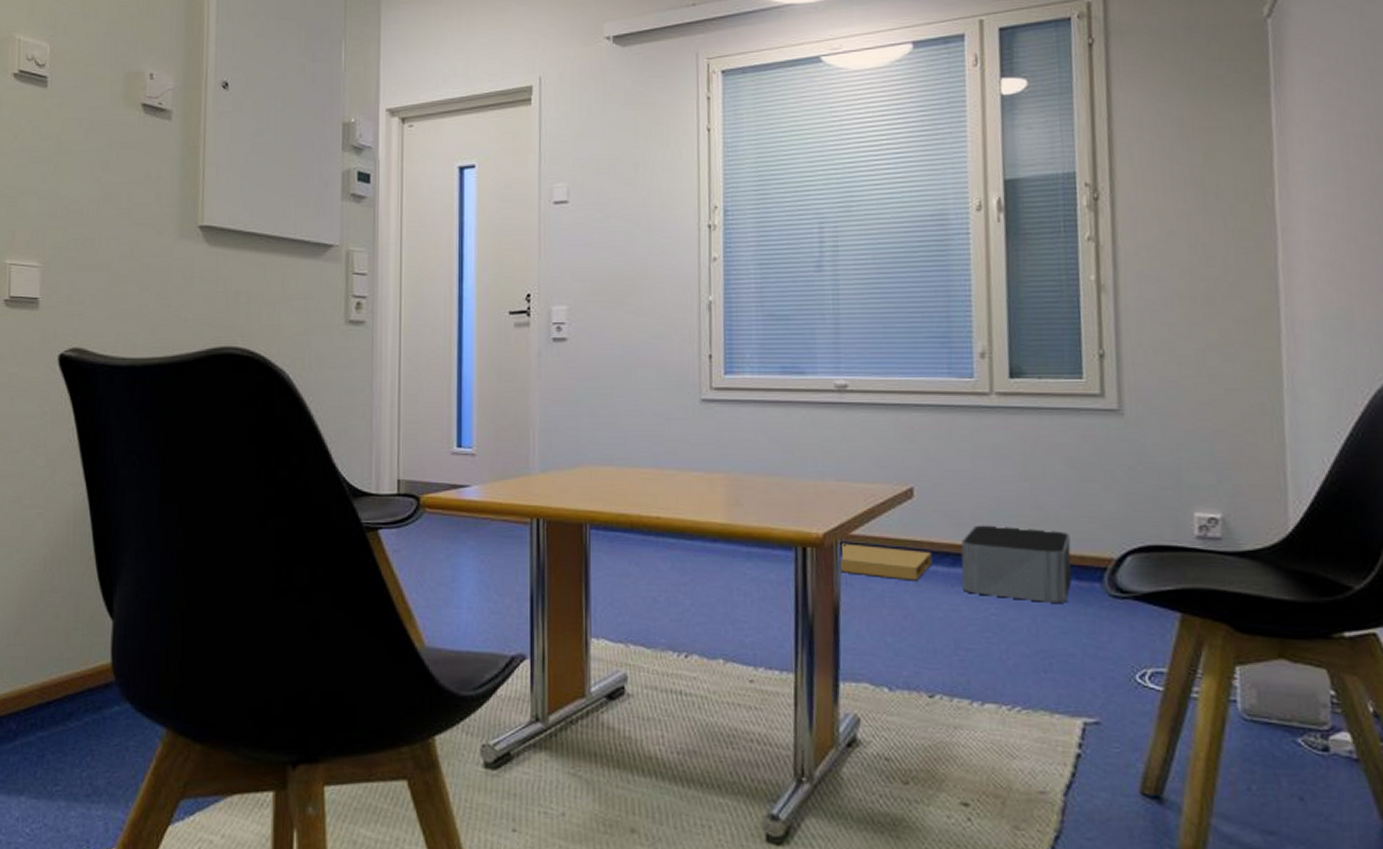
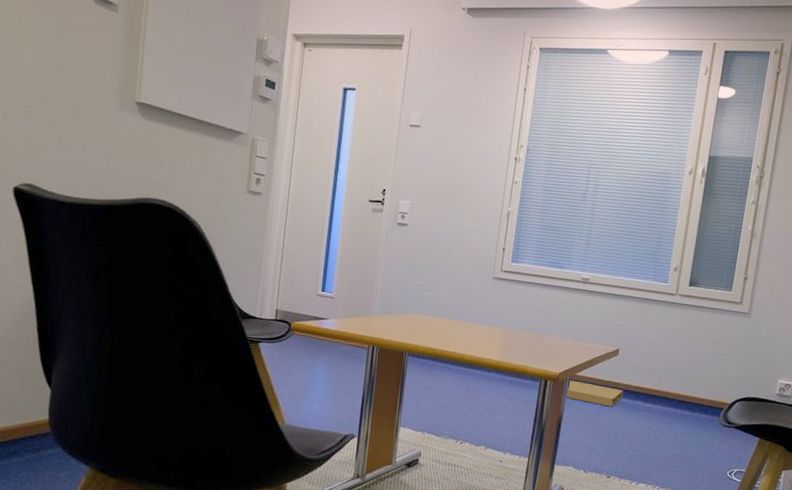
storage bin: present [960,525,1072,603] -> none [638,376,706,427]

